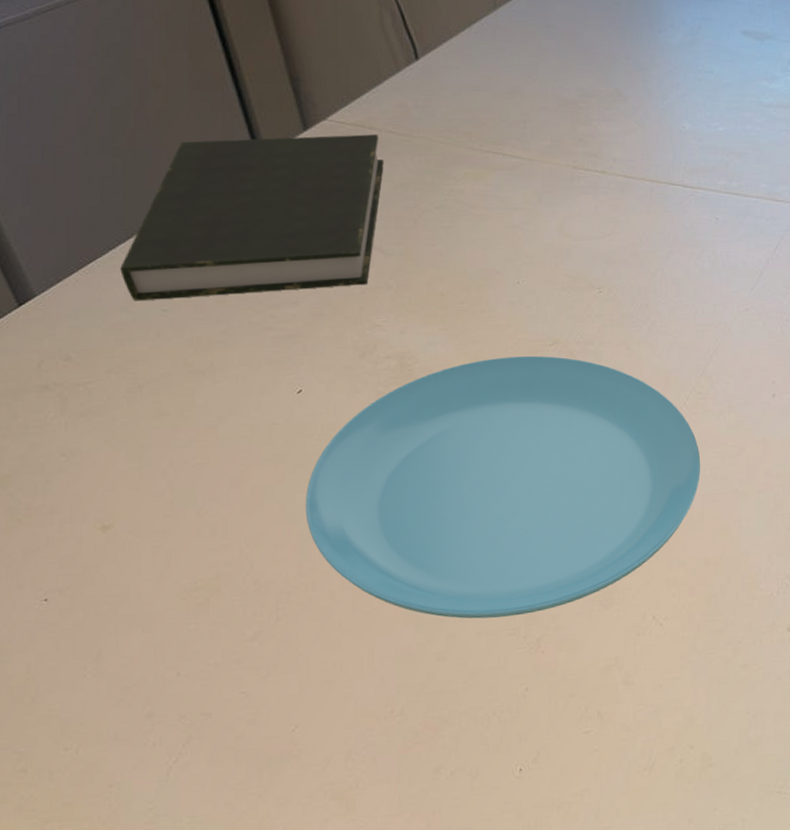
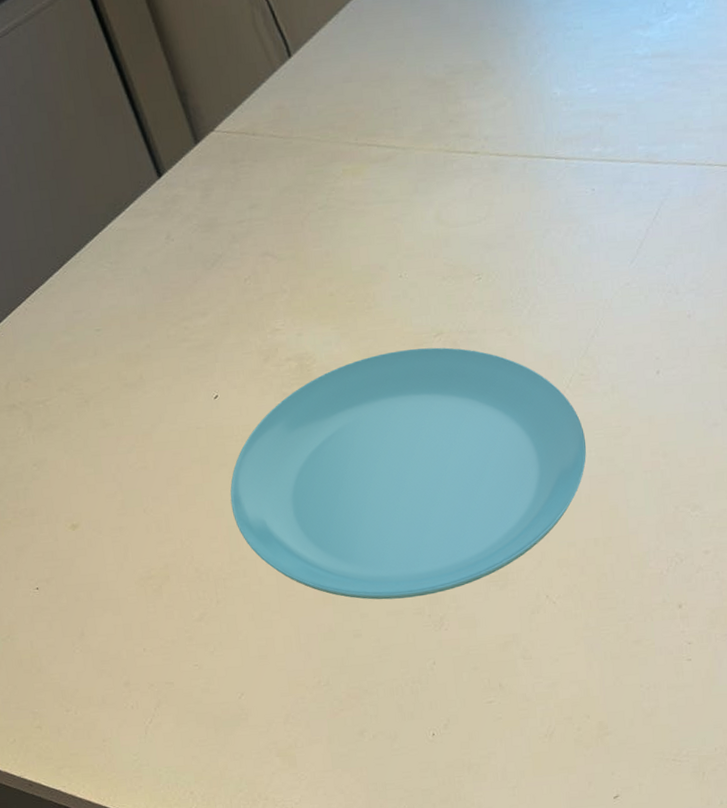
book: present [120,134,384,301] -> none [58,140,269,324]

